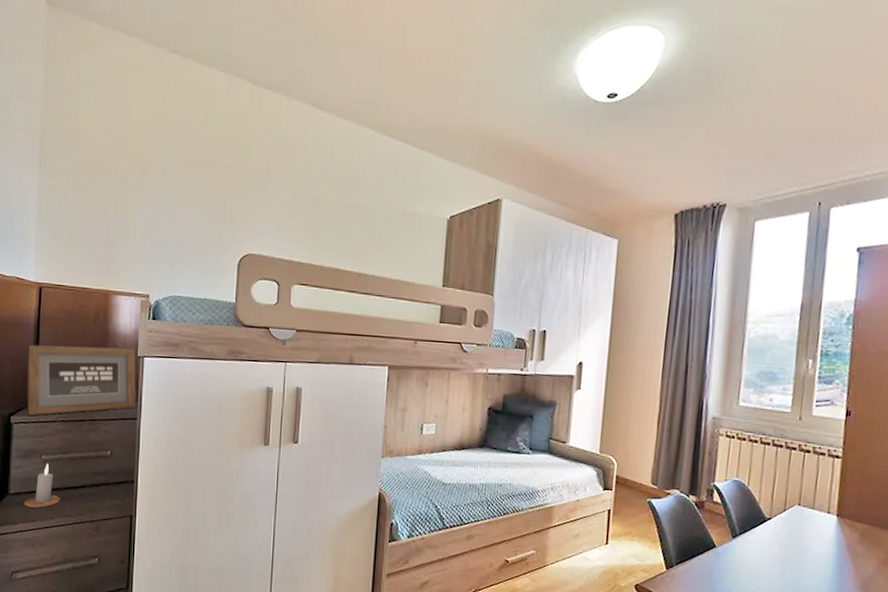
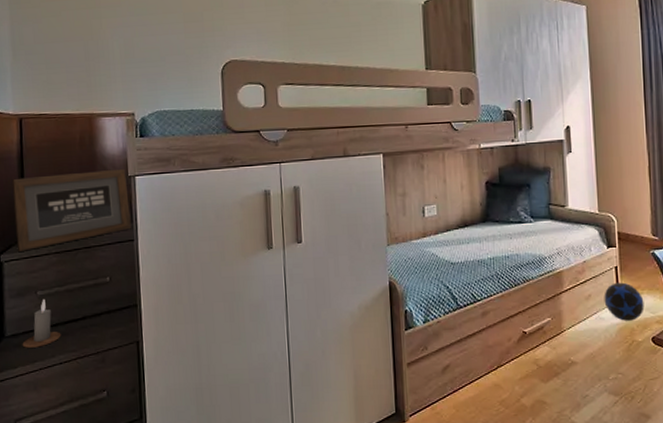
soccer ball: none [591,525,633,566] -> present [604,282,645,321]

